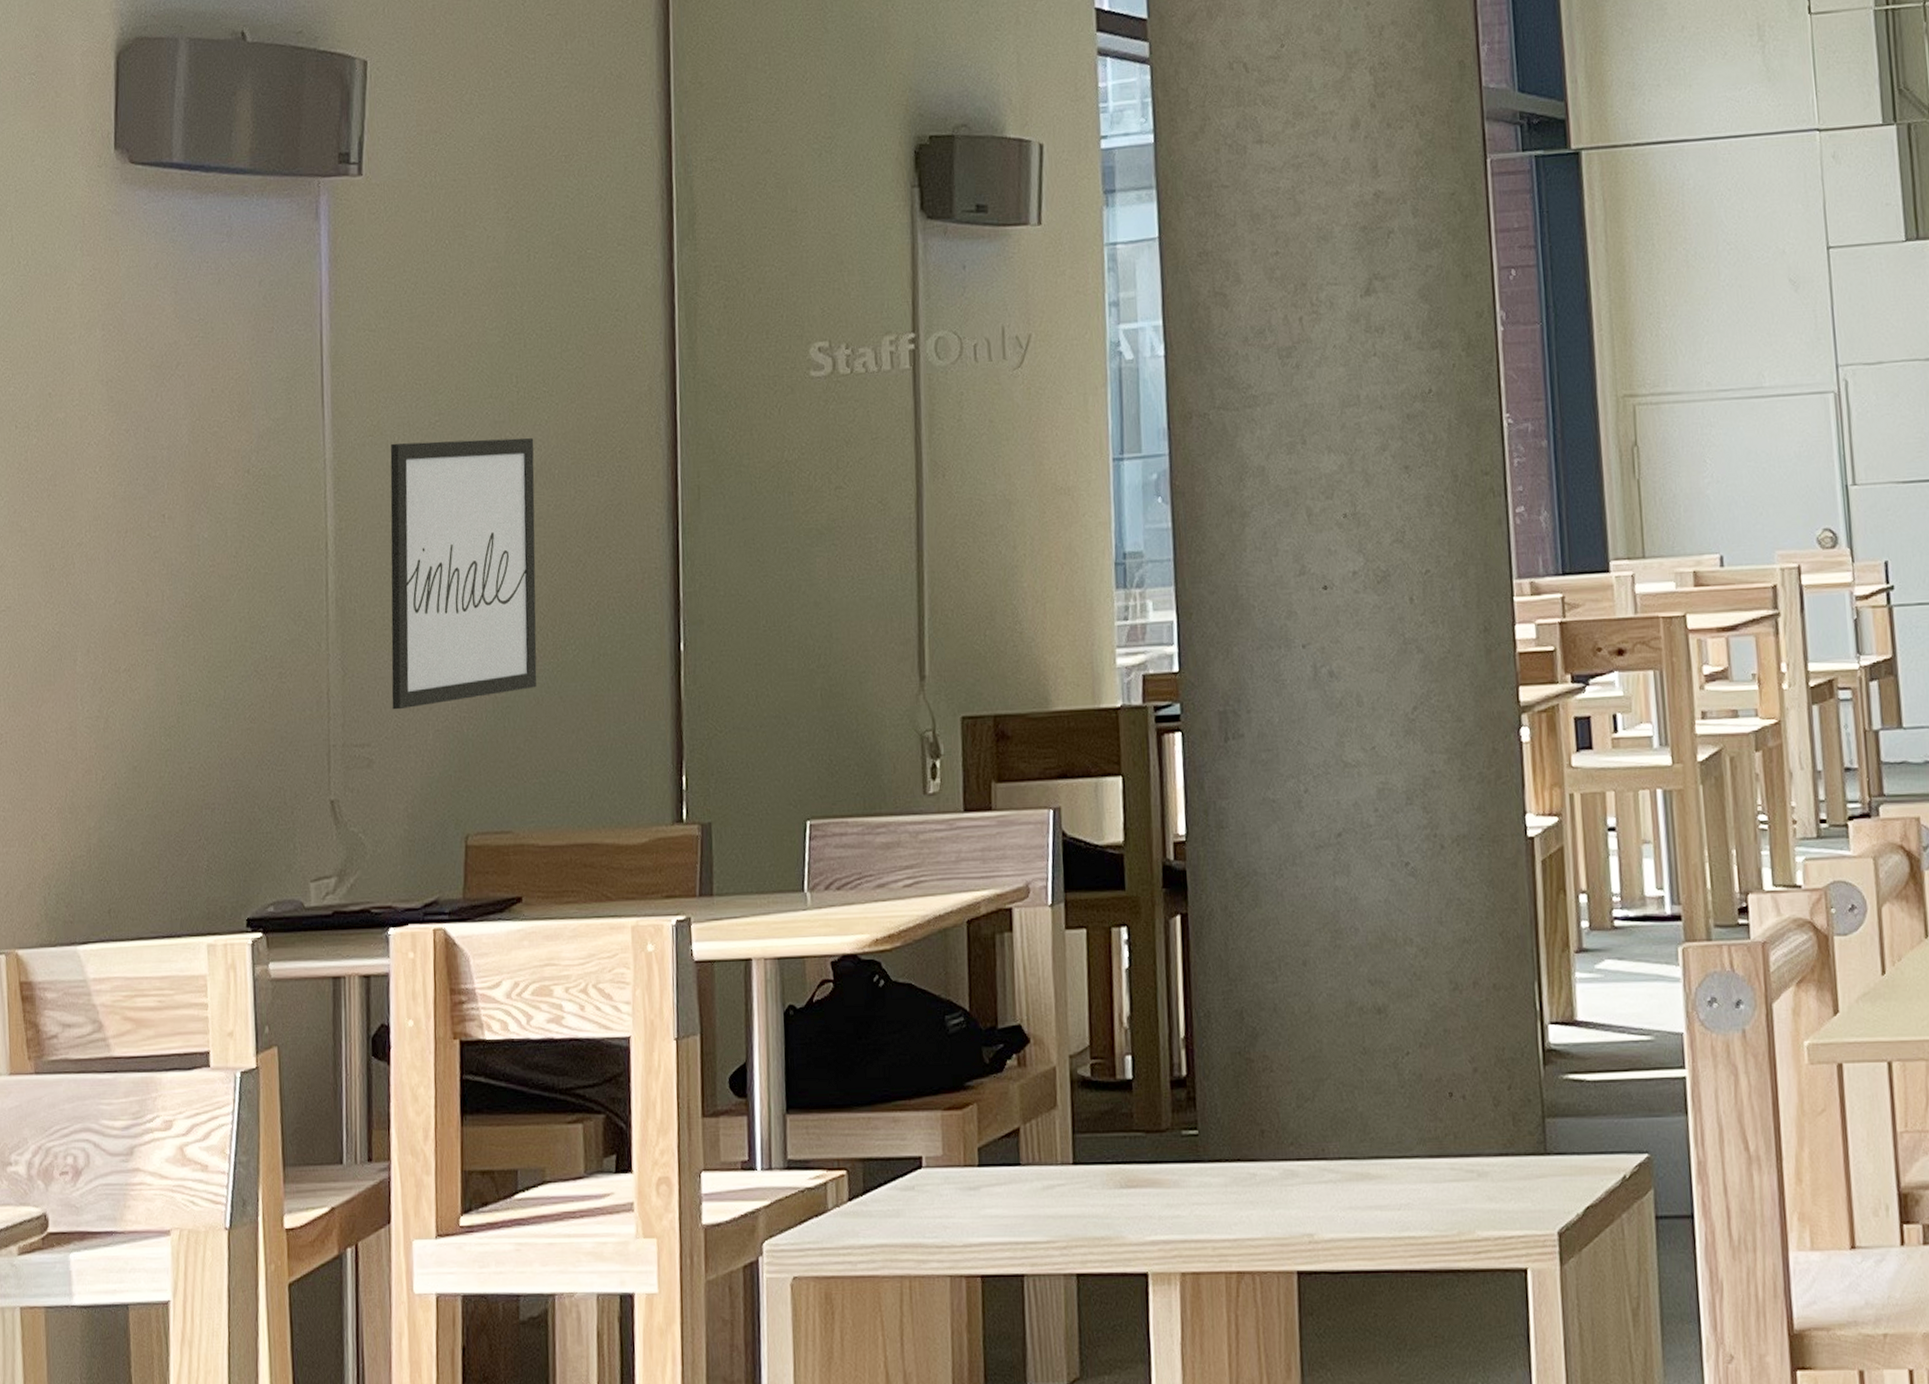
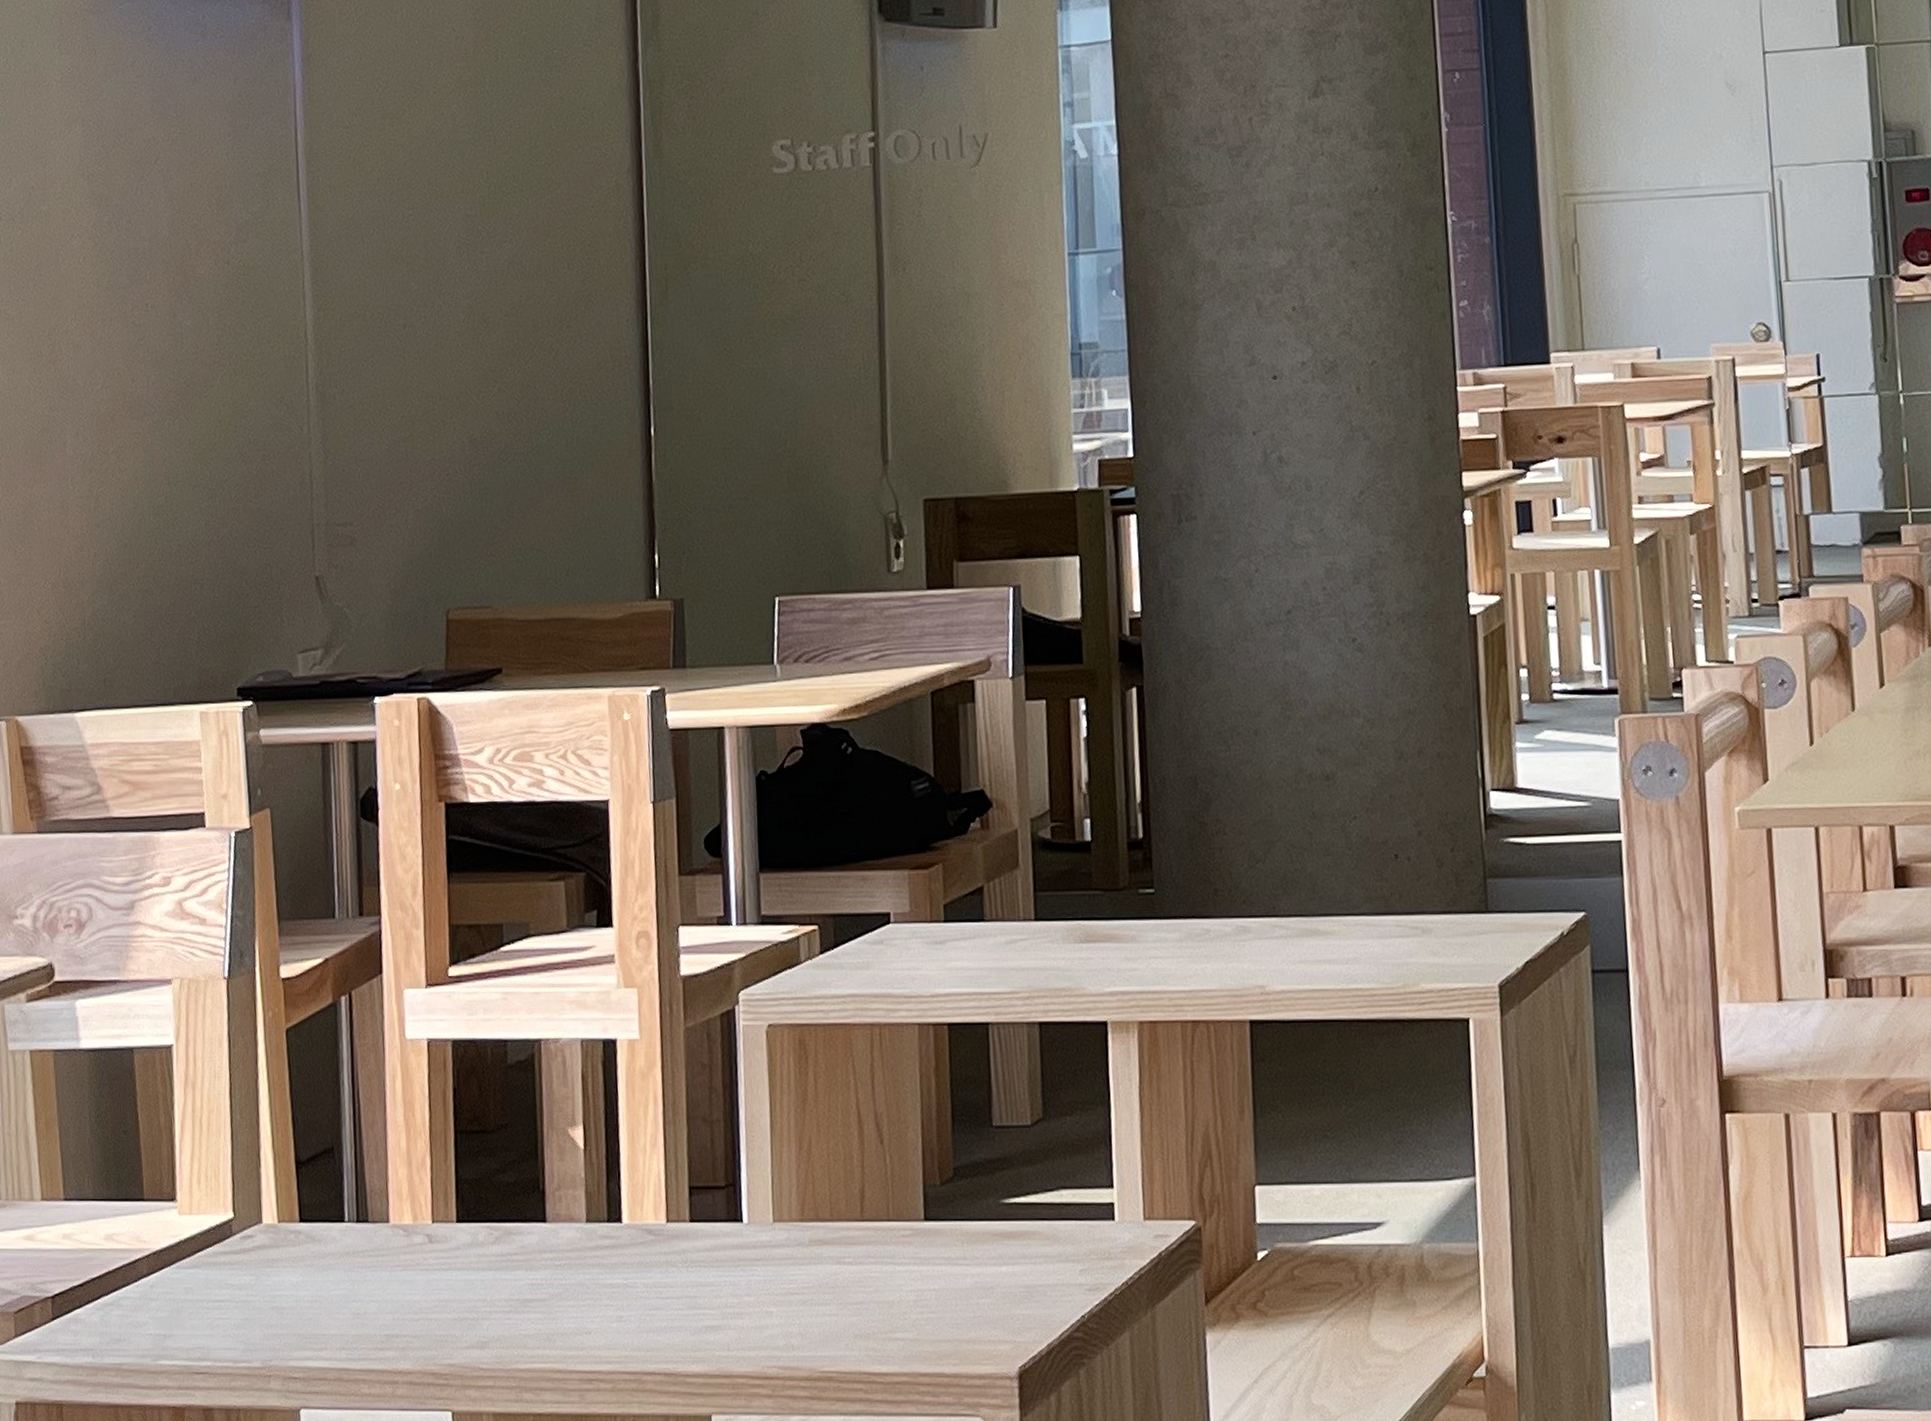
wall art: present [390,438,537,710] -> none [365,231,513,491]

